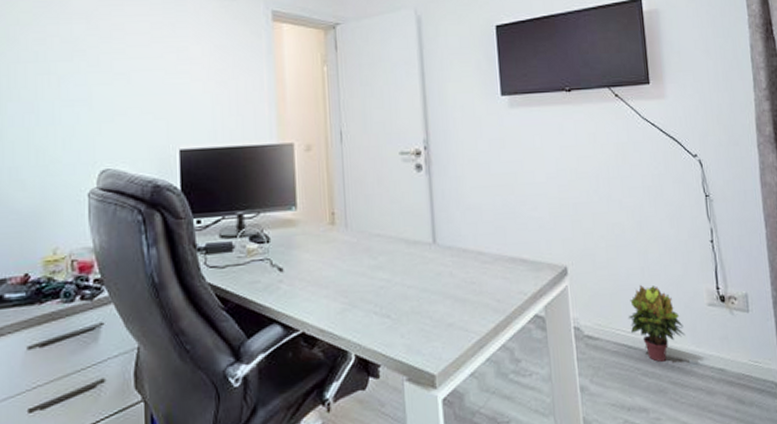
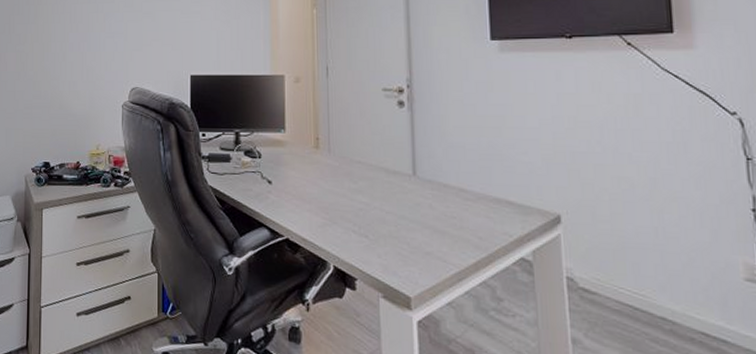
potted plant: present [627,284,686,362] -> none [634,245,712,331]

